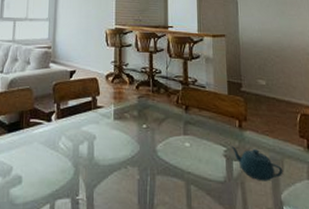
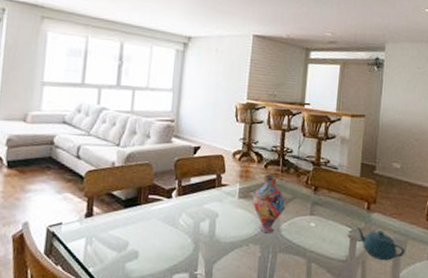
vase: none [127,96,160,154] -> present [252,176,286,233]

